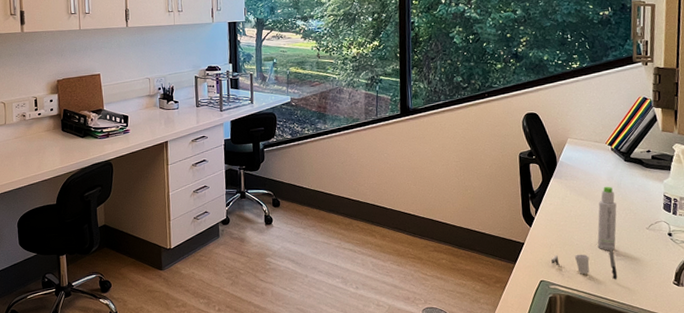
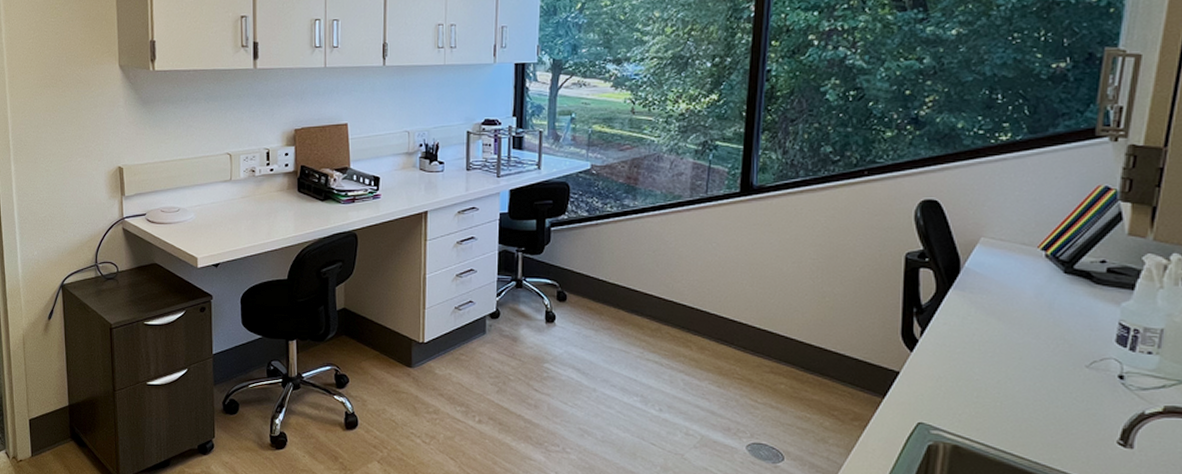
cup: present [551,249,618,280] -> none [937,389,1034,431]
bottle: present [597,186,617,251] -> none [1008,305,1044,392]

